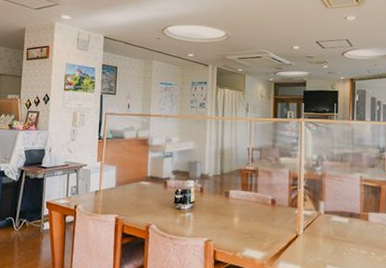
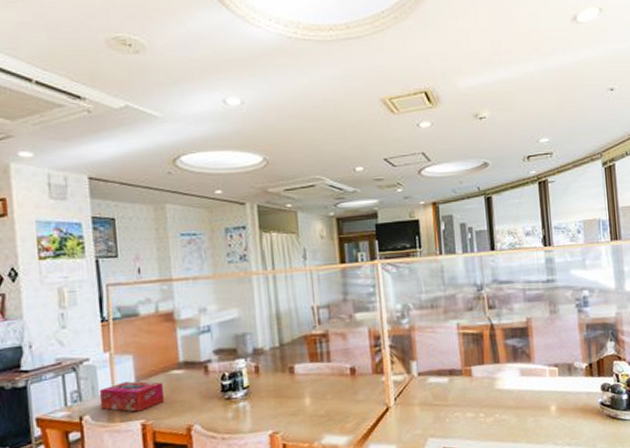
tissue box: none [89,185,134,208] -> present [99,381,165,412]

